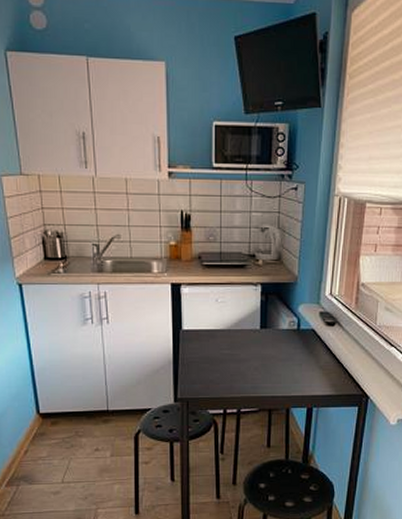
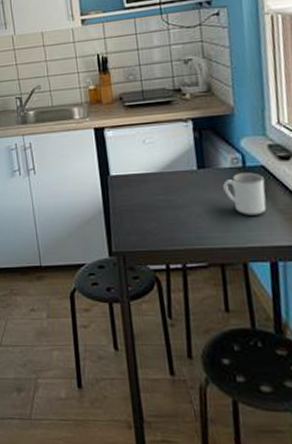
mug: none [279,334,313,370] -> present [223,172,266,216]

